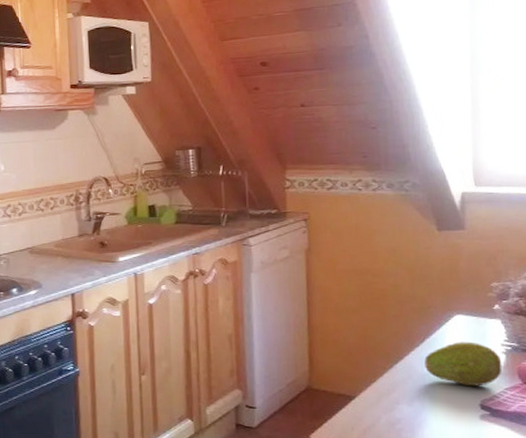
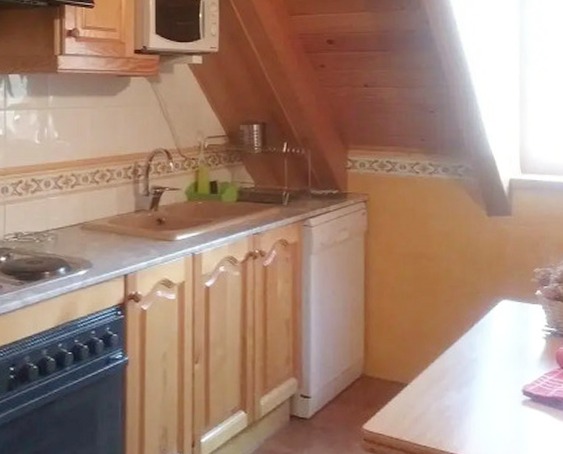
fruit: present [424,341,503,387] -> none [473,327,543,372]

